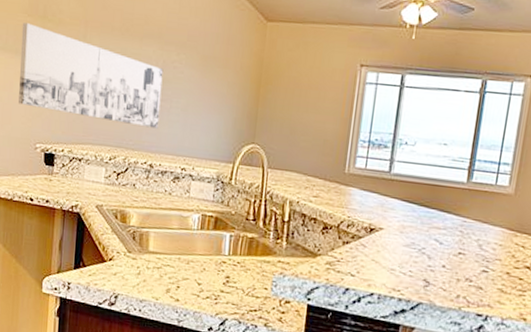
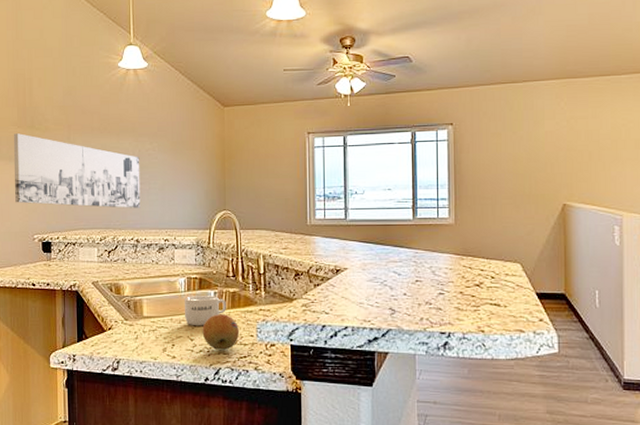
mug: none [193,235,242,270] -> present [184,296,226,325]
fruit: none [211,259,253,300] -> present [202,314,240,350]

